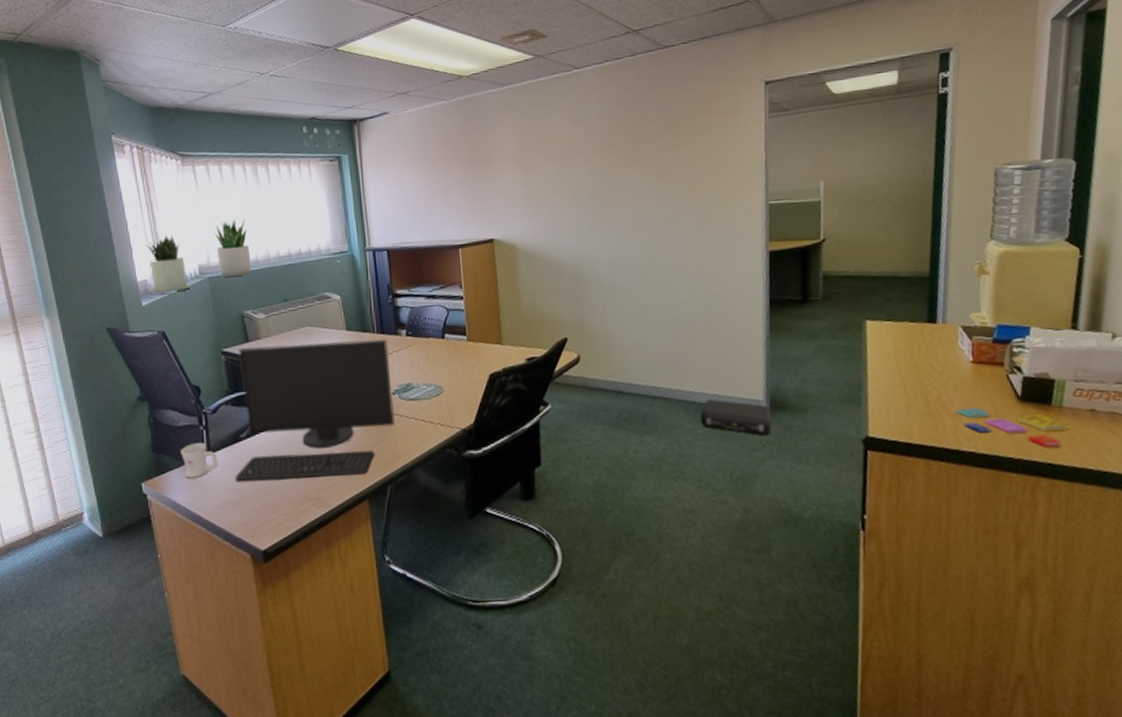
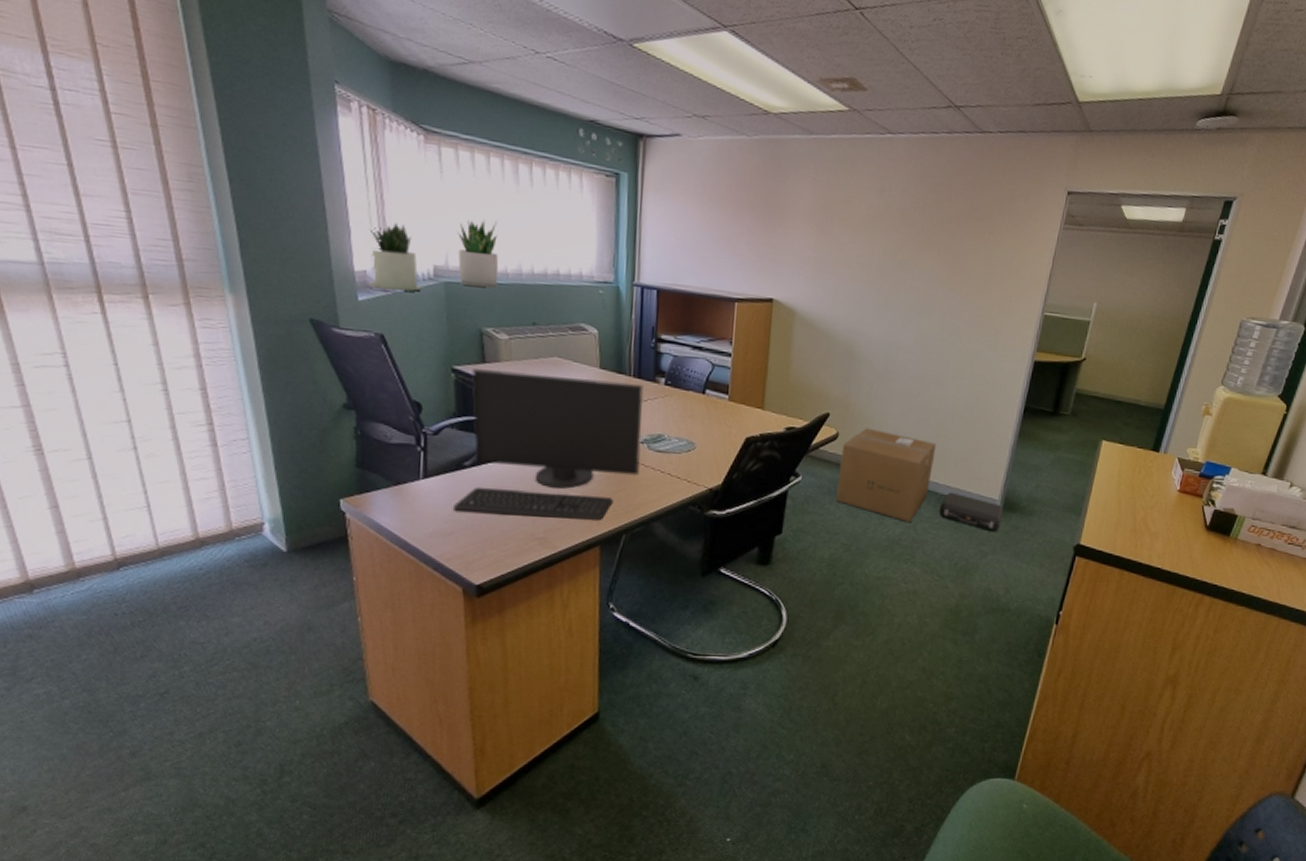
mug: present [180,443,218,478] -> none [391,464,435,502]
box: none [586,346,685,438] -> present [836,428,936,523]
books: present [956,407,1068,447] -> none [1155,529,1238,571]

